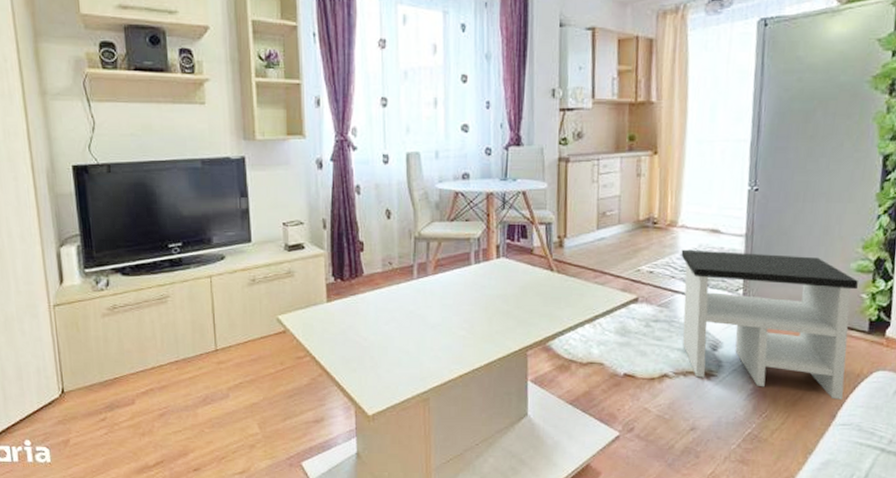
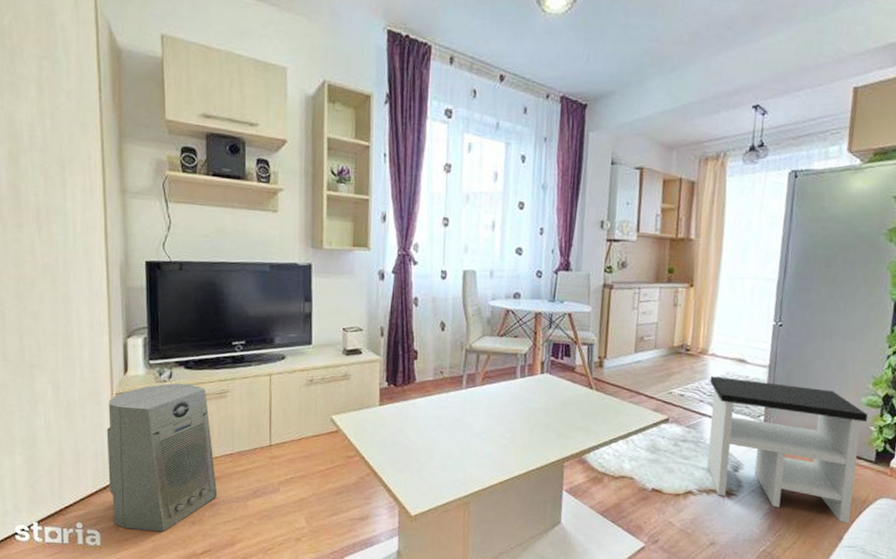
air purifier: none [46,290,166,445] -> present [106,383,218,532]

